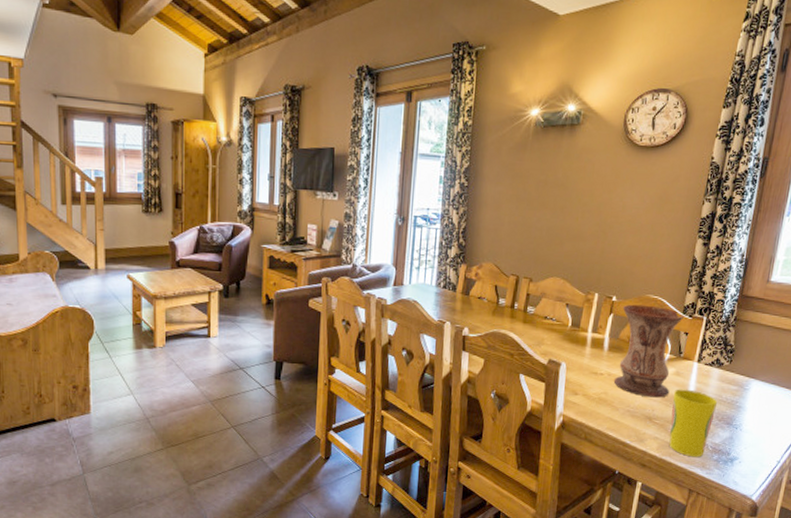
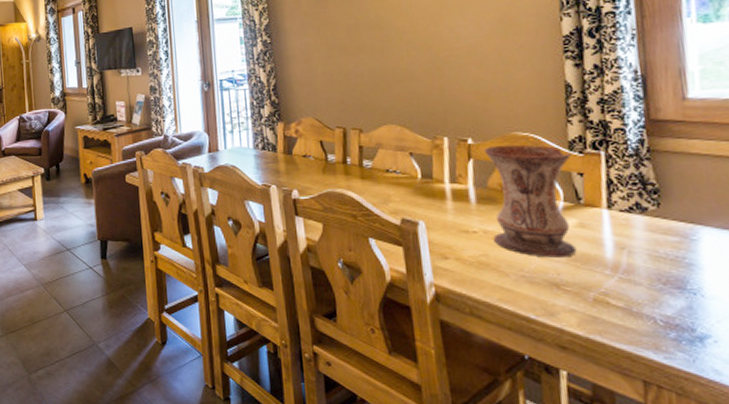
cup: present [669,389,718,458] -> none [582,244,654,336]

